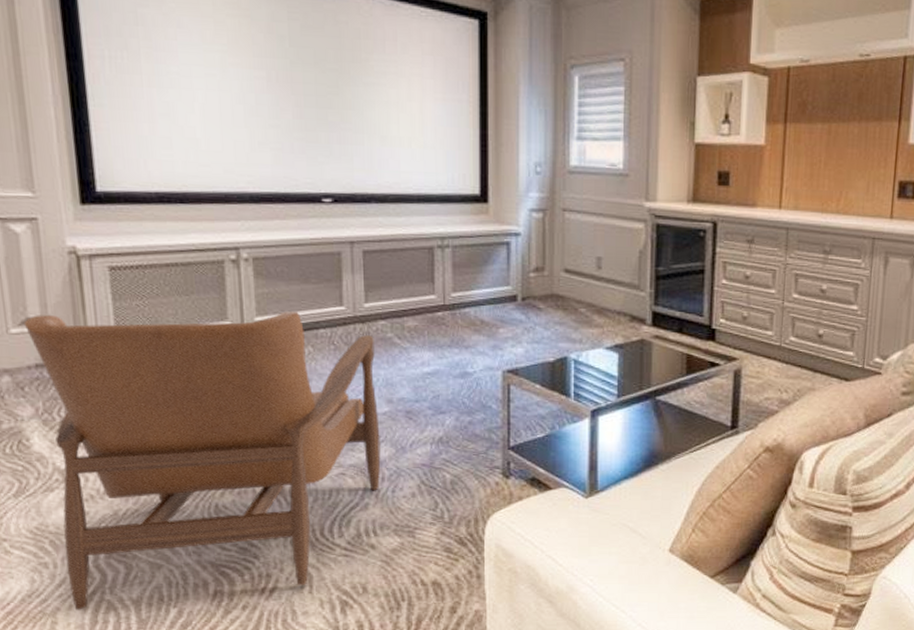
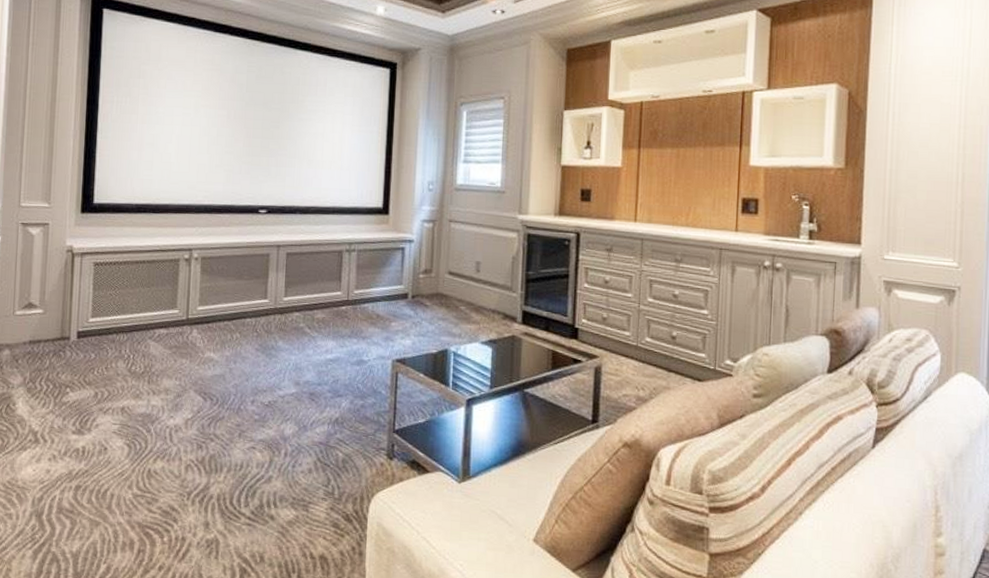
armchair: present [23,311,381,610] -> none [25,300,289,560]

